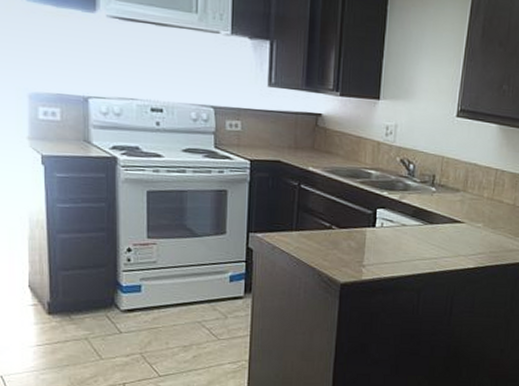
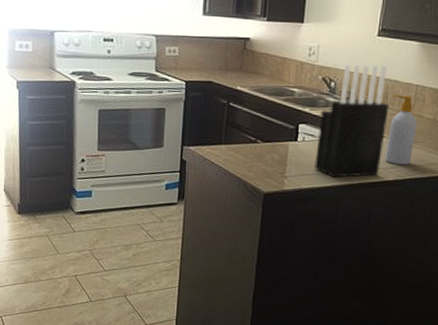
knife block: none [394,146,470,266] -> present [314,65,390,178]
soap bottle: none [465,179,497,251] -> present [384,95,417,165]

